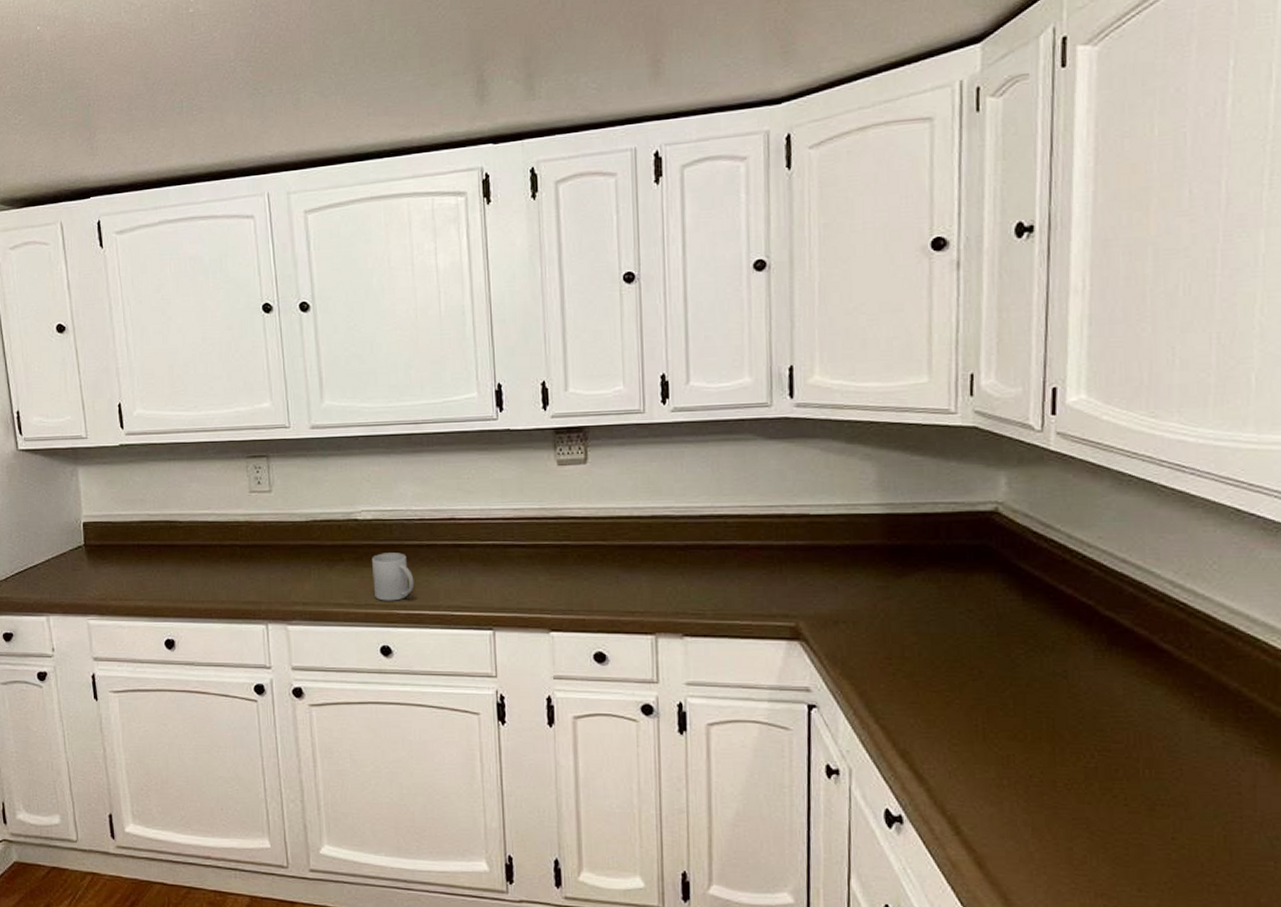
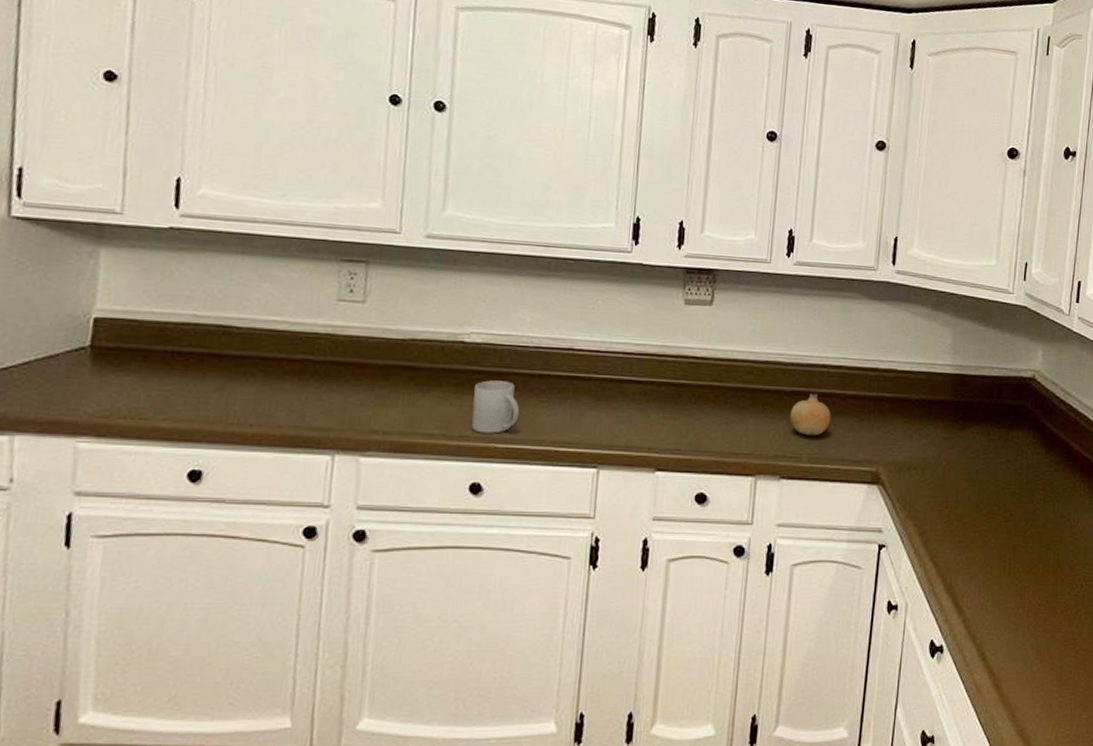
fruit: none [686,547,735,591] -> present [790,394,831,436]

